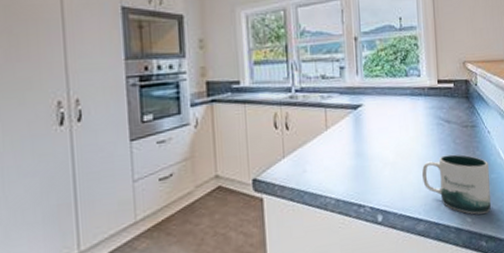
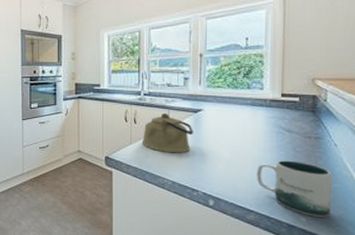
kettle: none [296,112,355,163] -> present [141,112,193,153]

